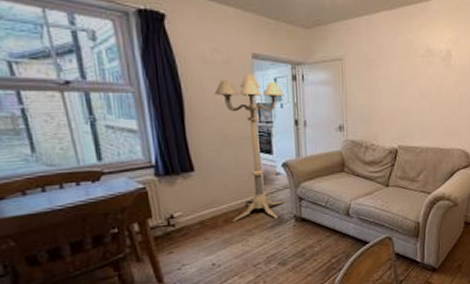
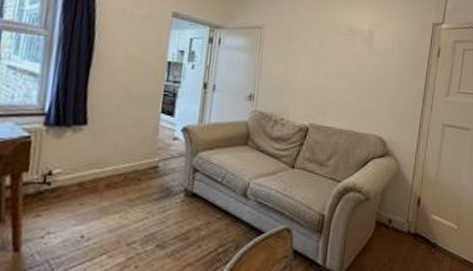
floor lamp: present [215,74,284,222] -> none [116,31,197,191]

